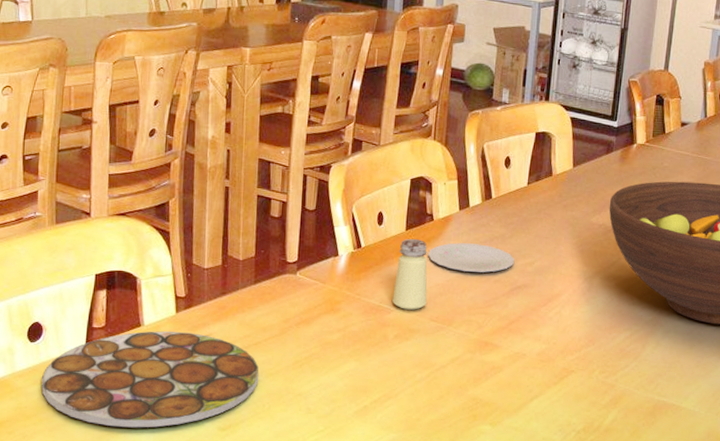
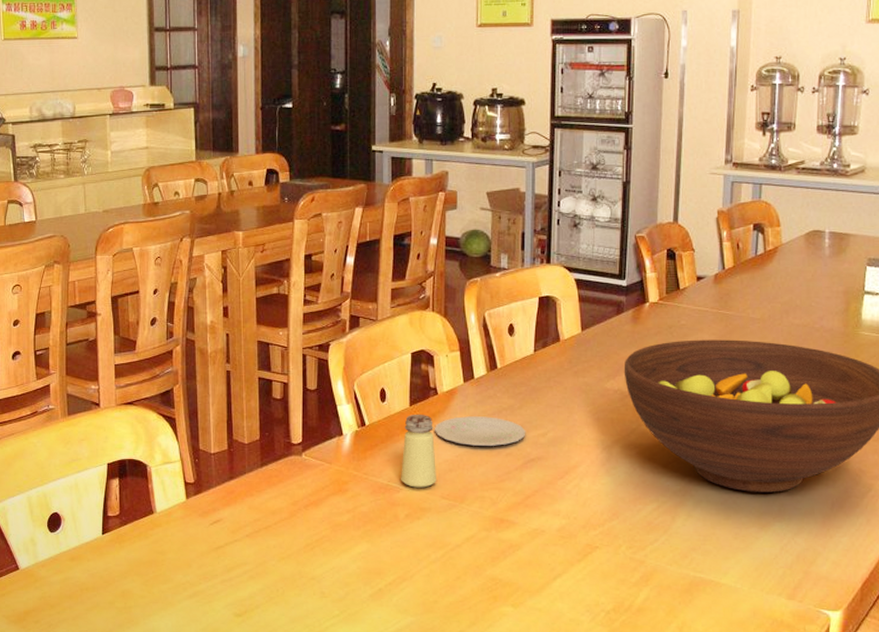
plate: present [41,331,259,428] -> none [63,518,271,615]

